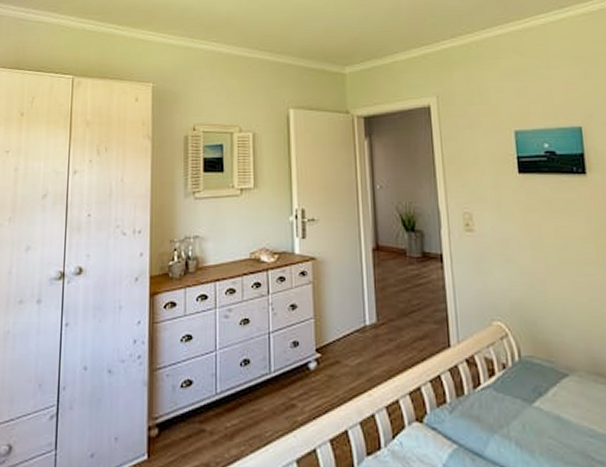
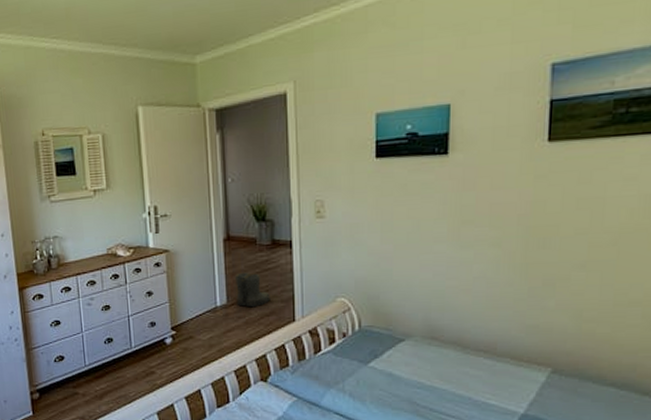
boots: none [385,287,423,329] -> present [235,272,270,308]

